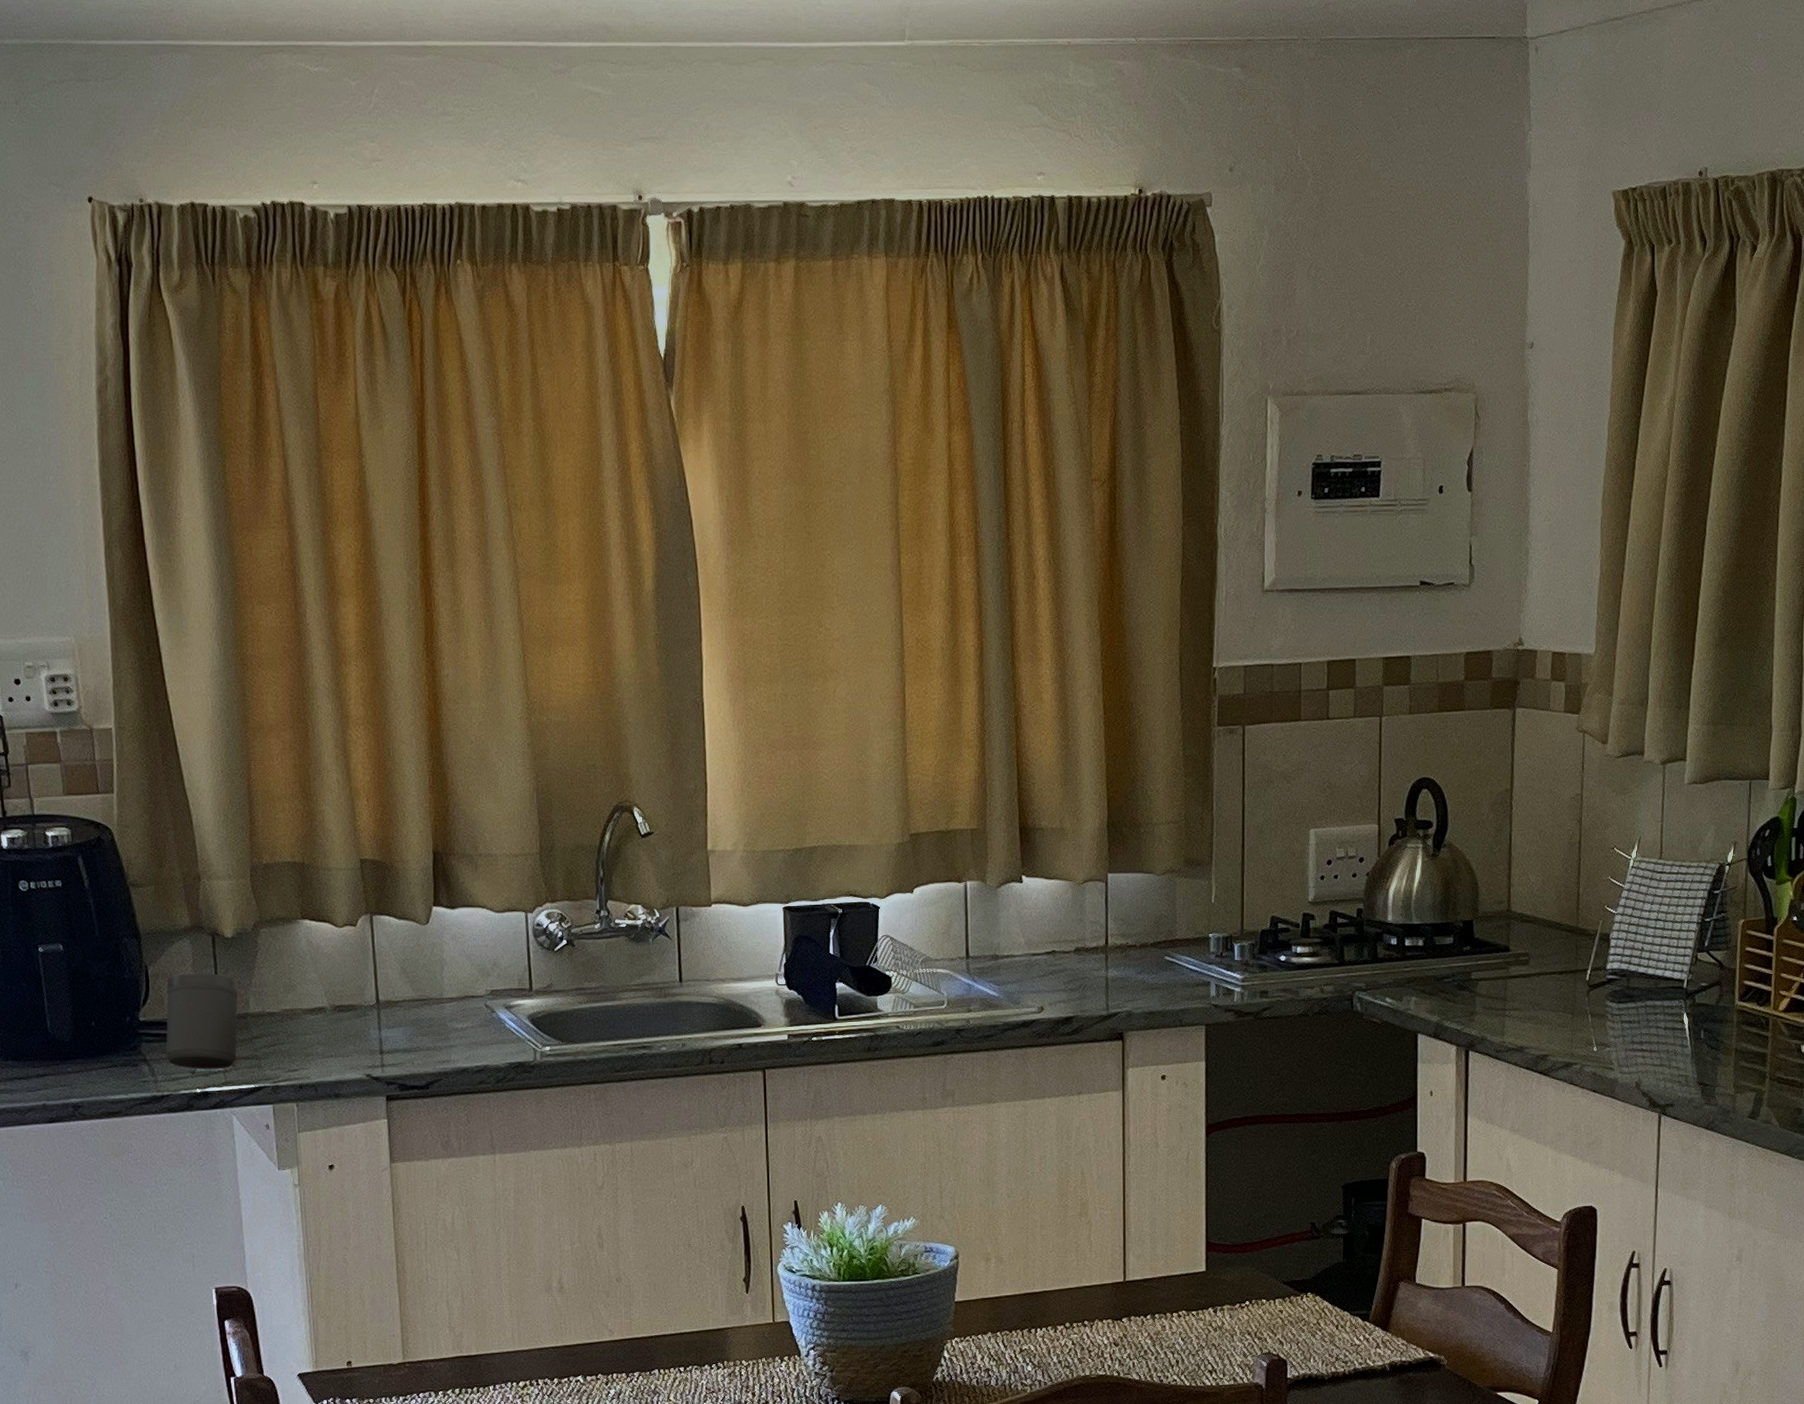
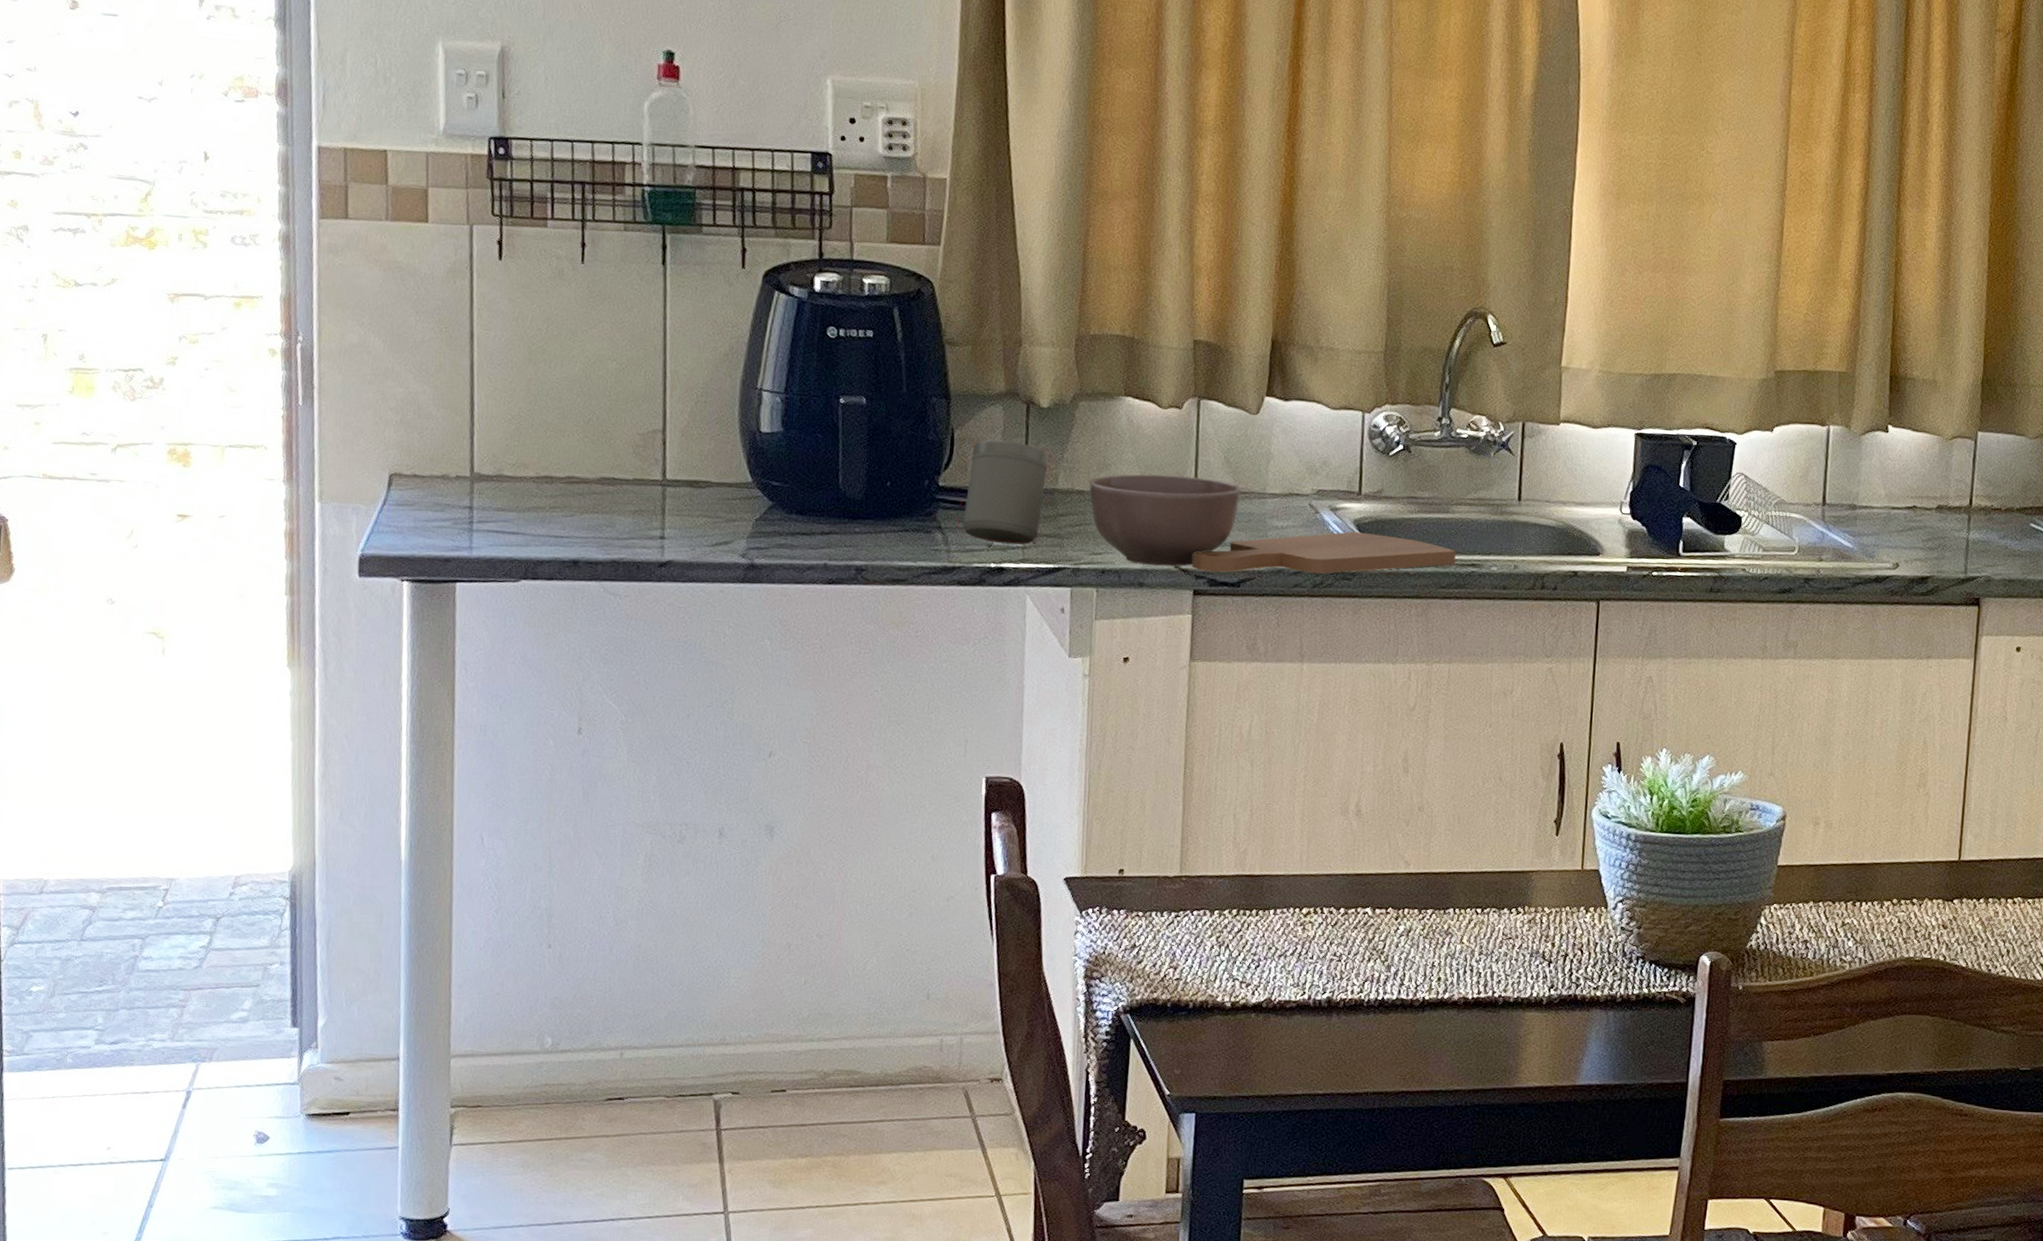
bowl: none [278,990,420,1076] -> present [1088,474,1242,567]
cutting board: none [381,1026,626,1078] -> present [1192,531,1456,574]

